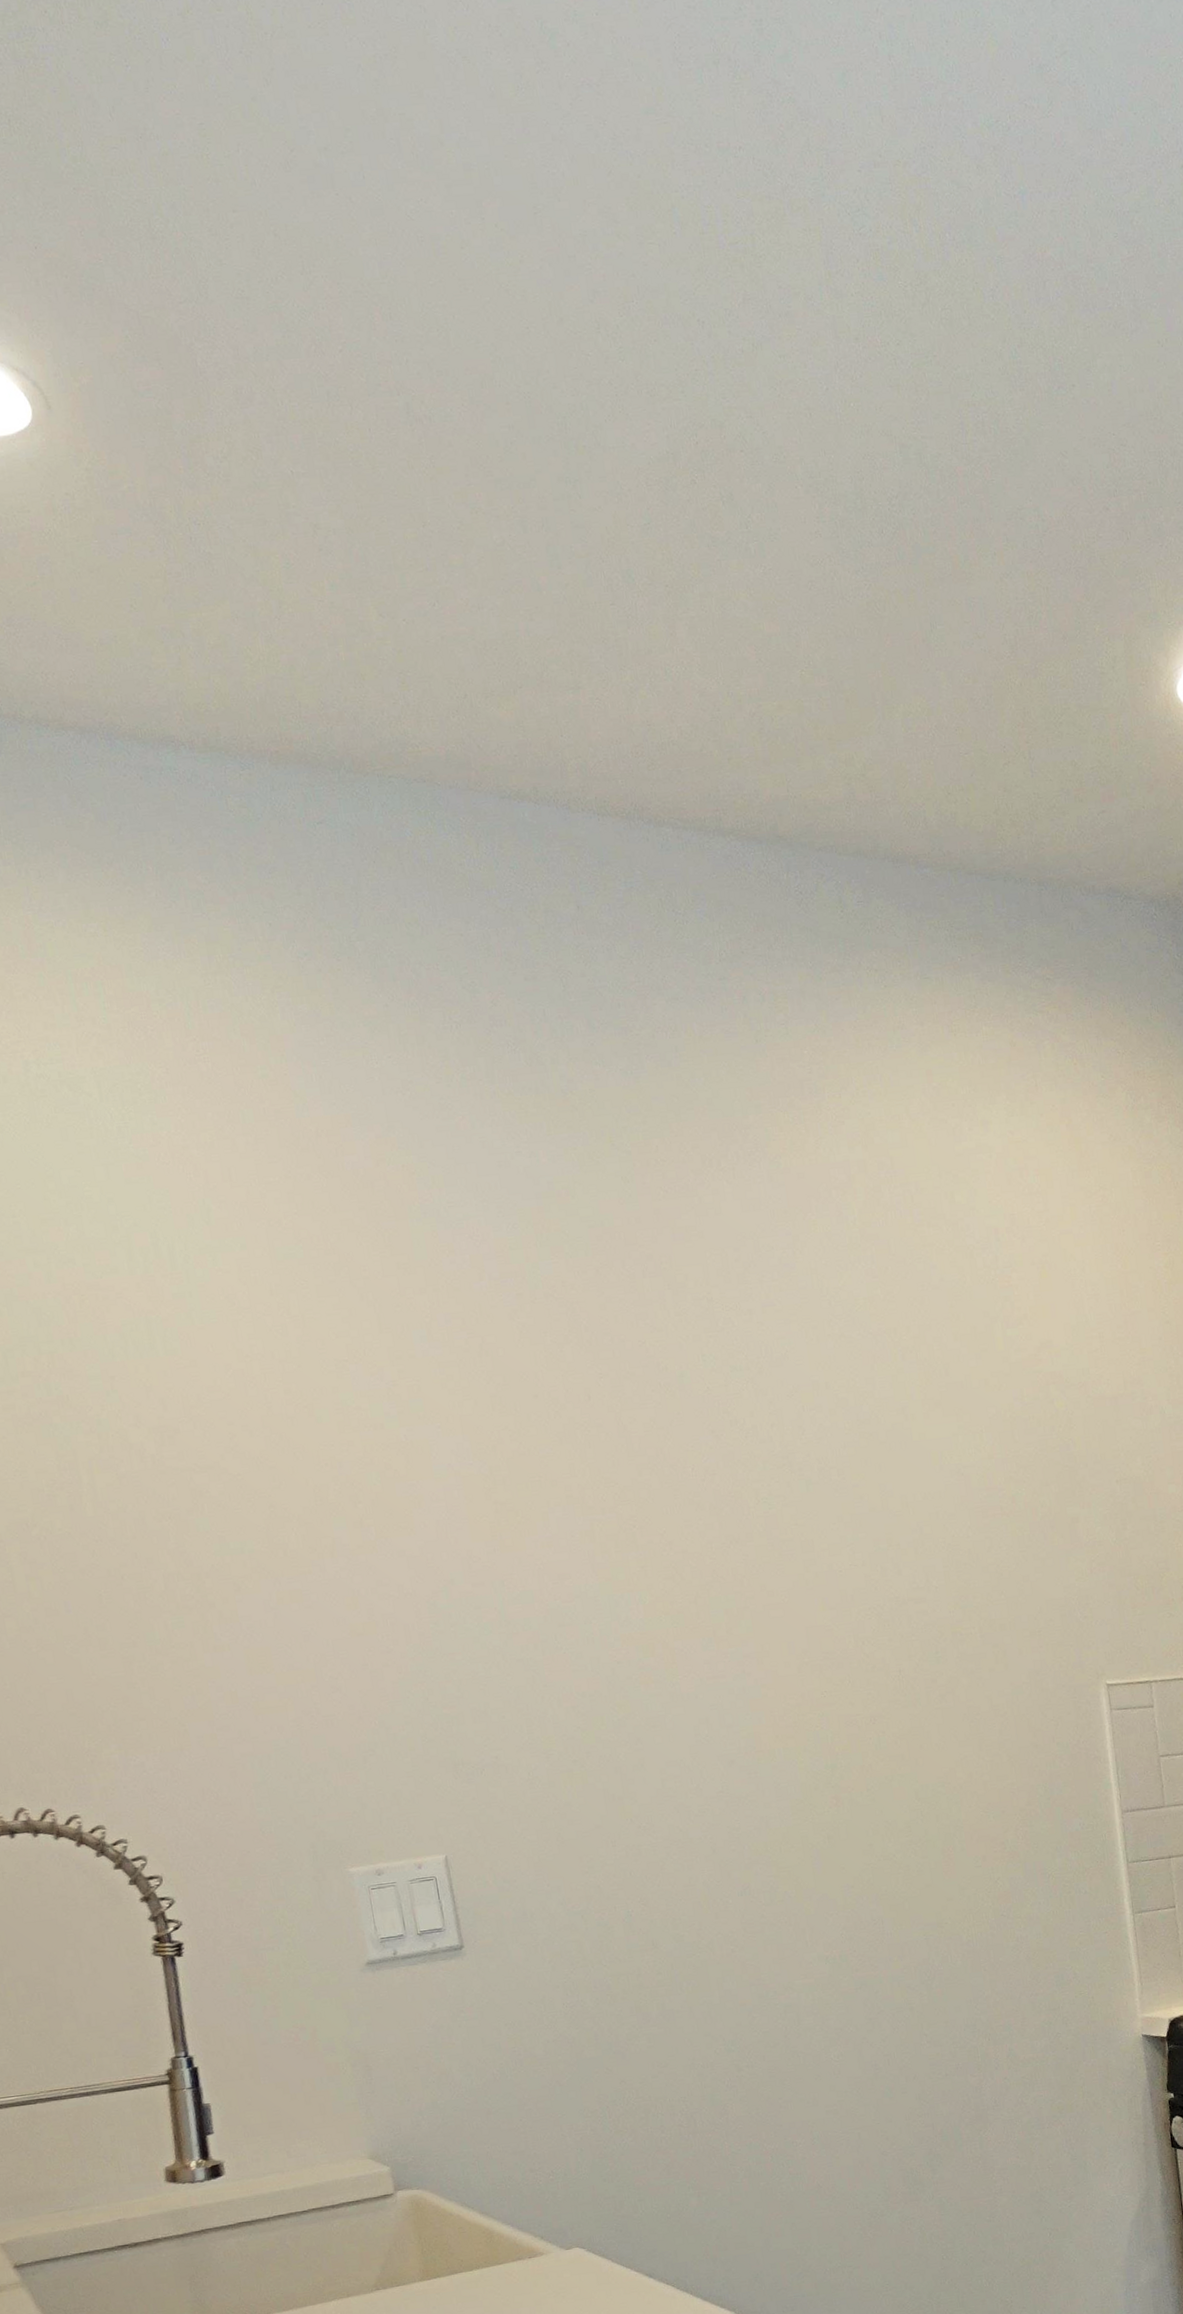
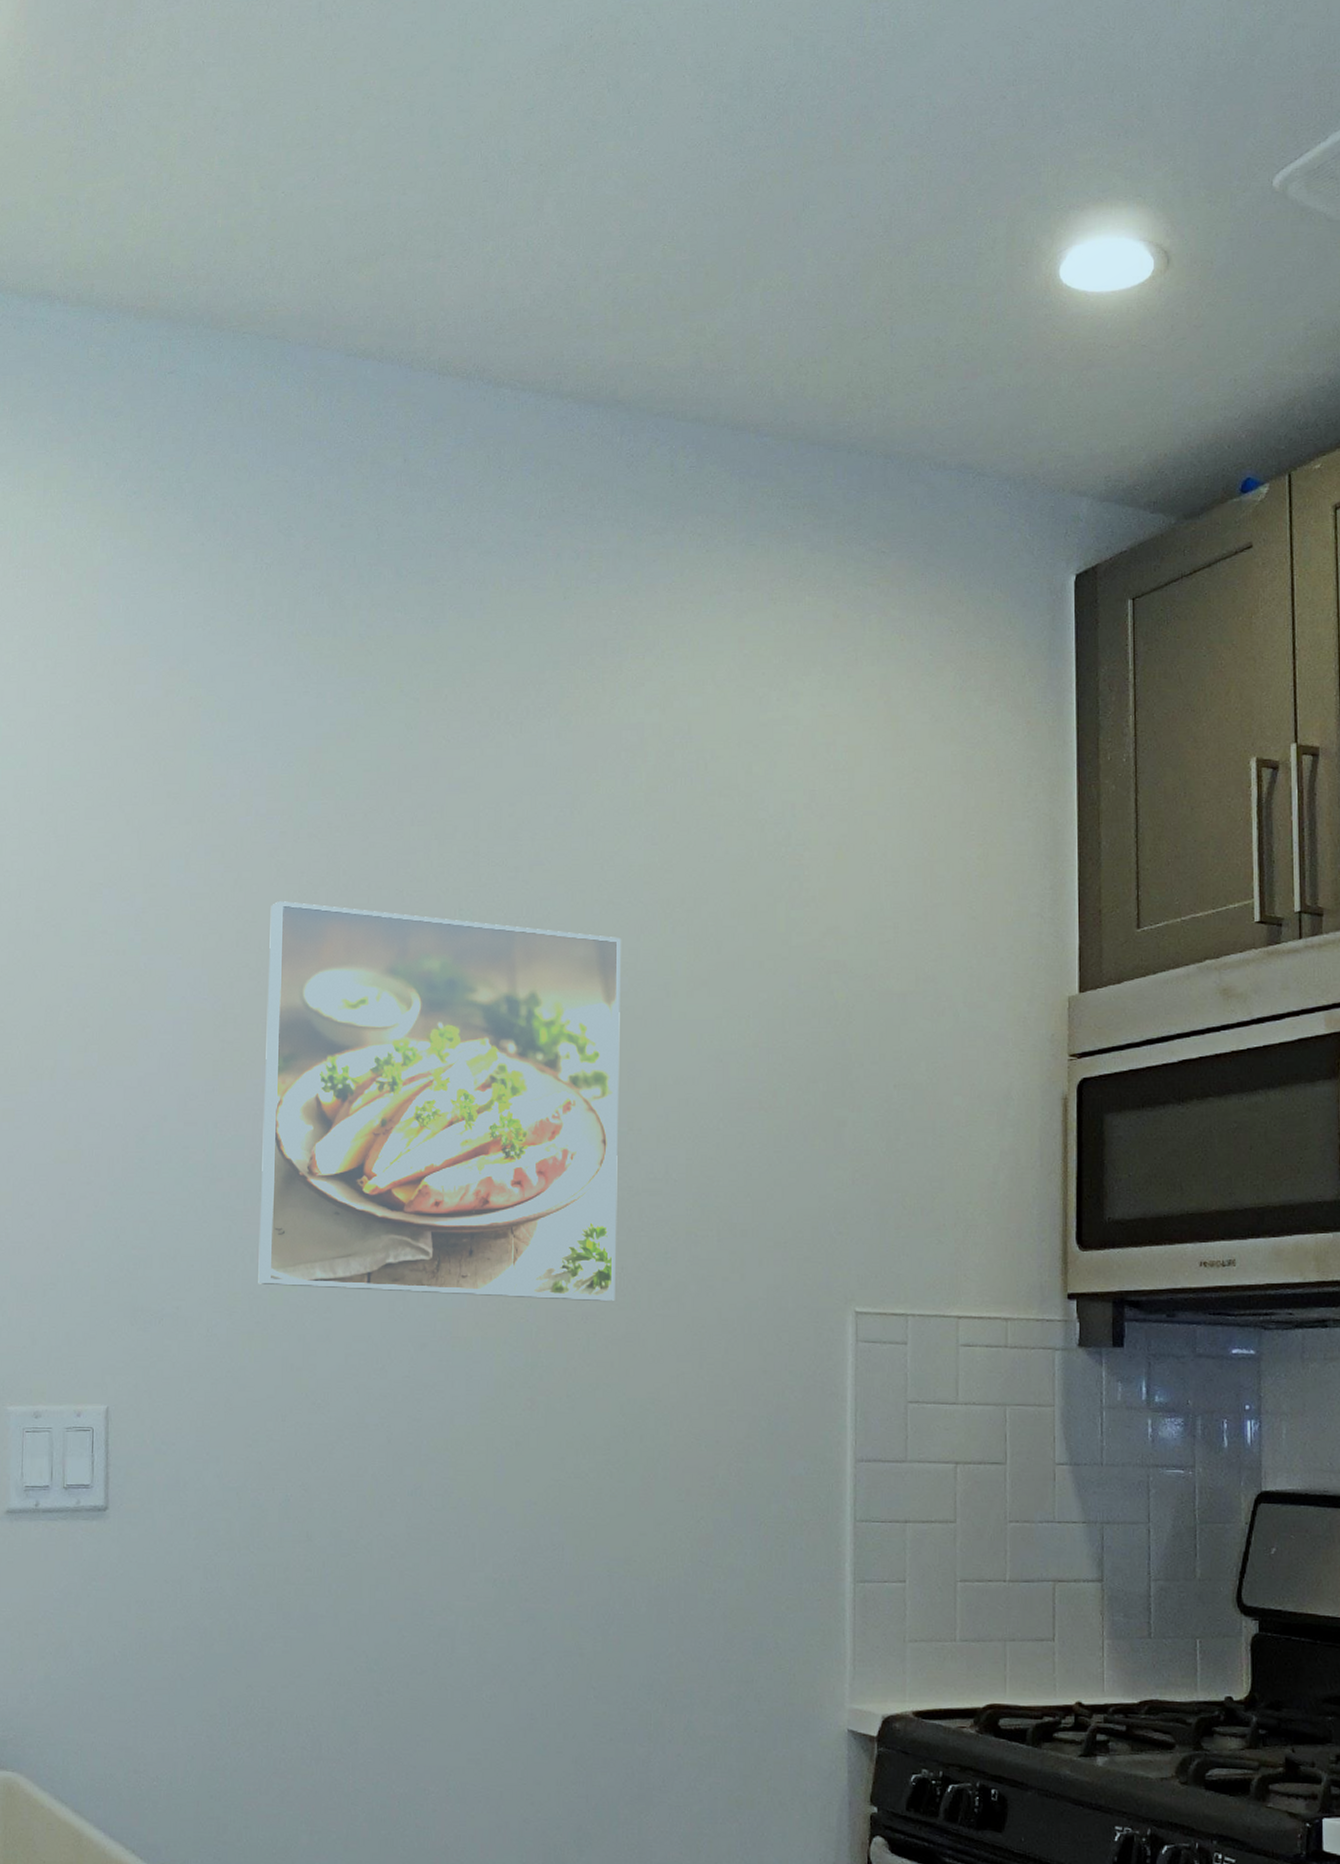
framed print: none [519,1362,898,1726] -> present [258,901,622,1302]

